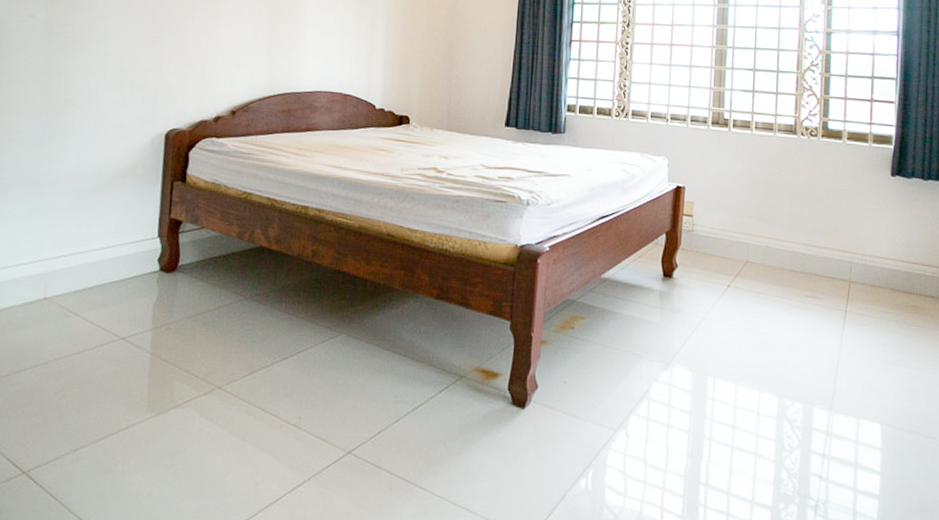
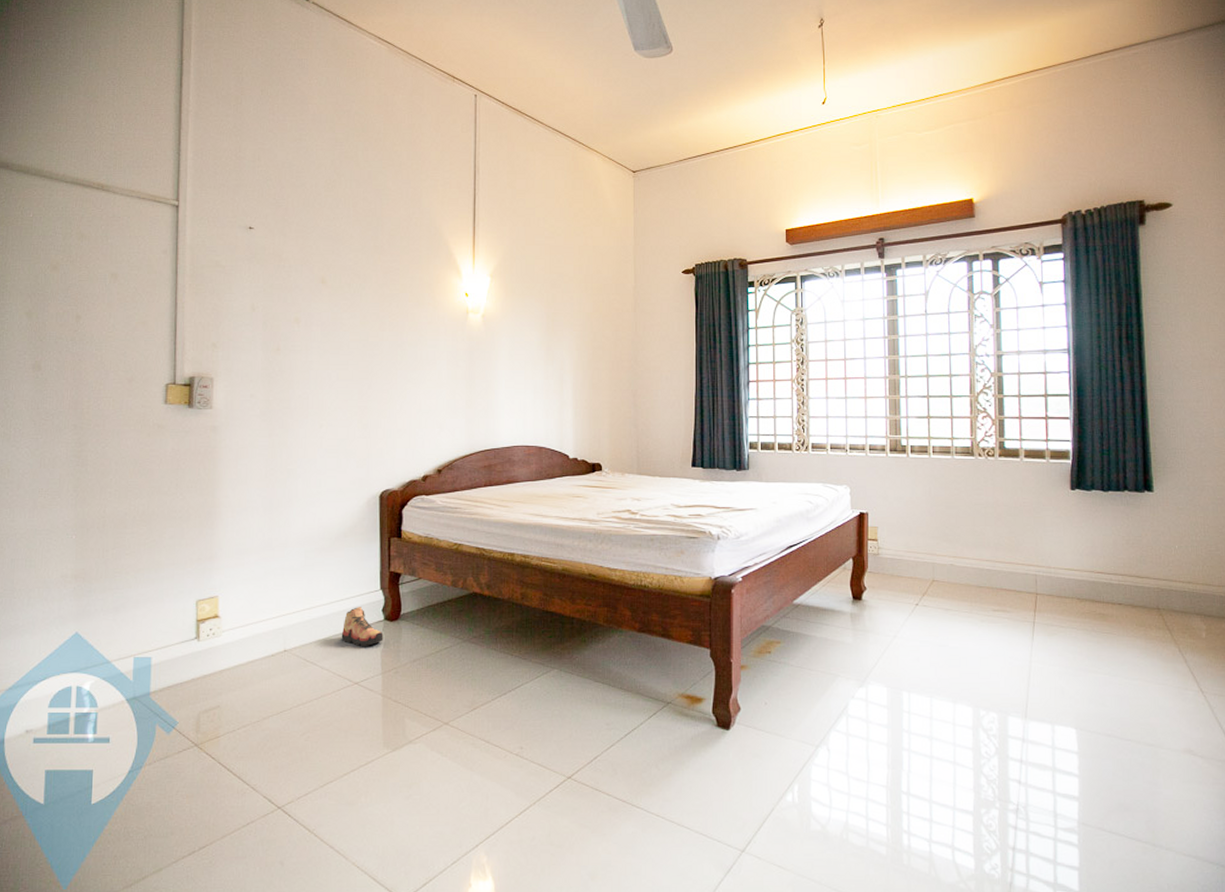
shoe: none [109,255,158,298] -> present [341,607,384,646]

